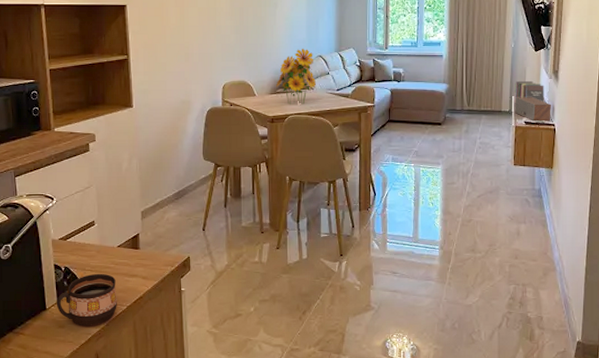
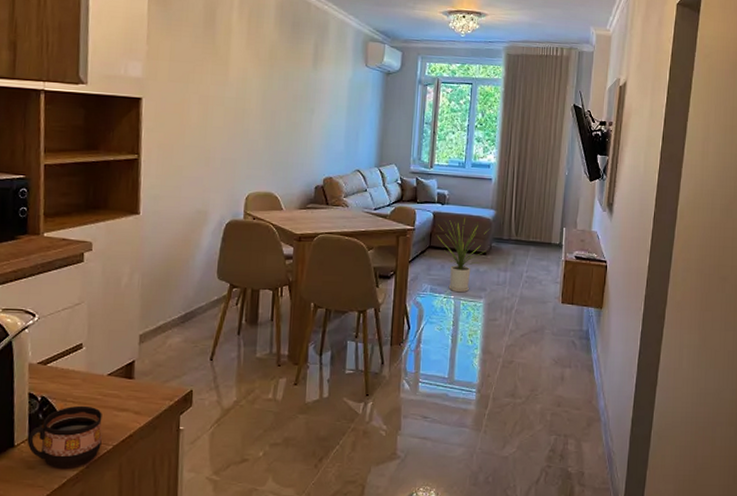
flower bouquet: present [276,48,317,104] -> none [306,160,352,223]
house plant: none [396,92,444,161] -> present [437,217,490,293]
books: present [514,80,544,104] -> none [564,211,598,237]
speaker: present [515,97,551,122] -> none [565,229,604,258]

